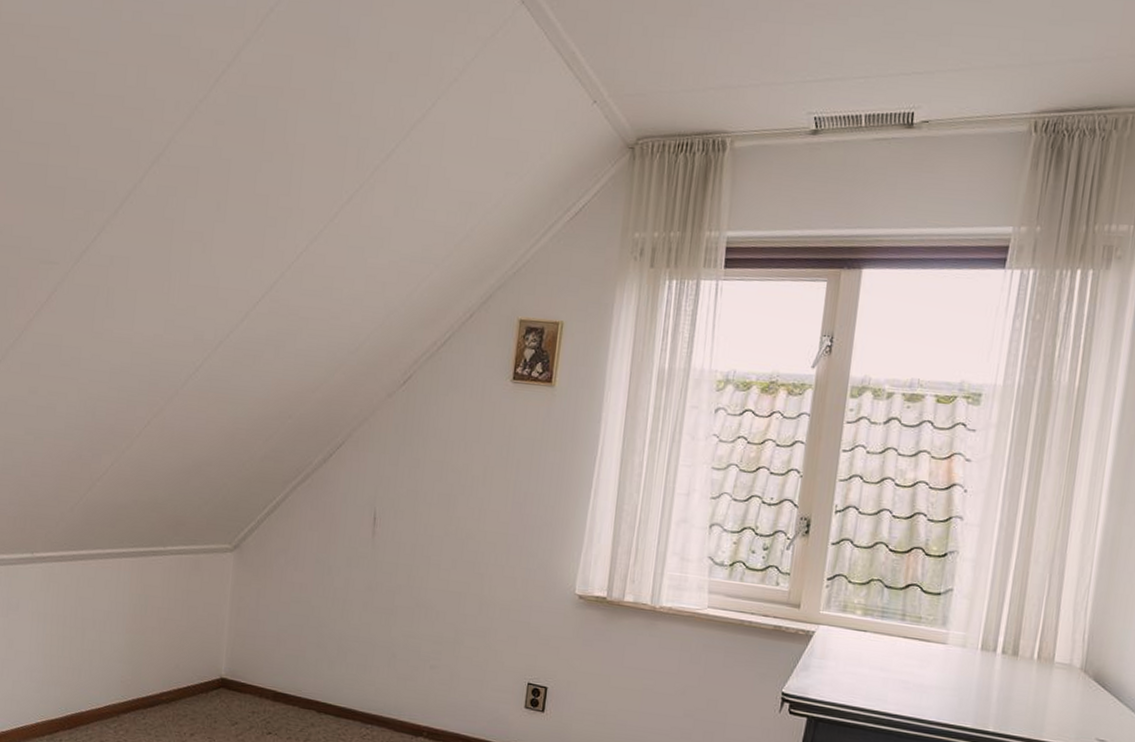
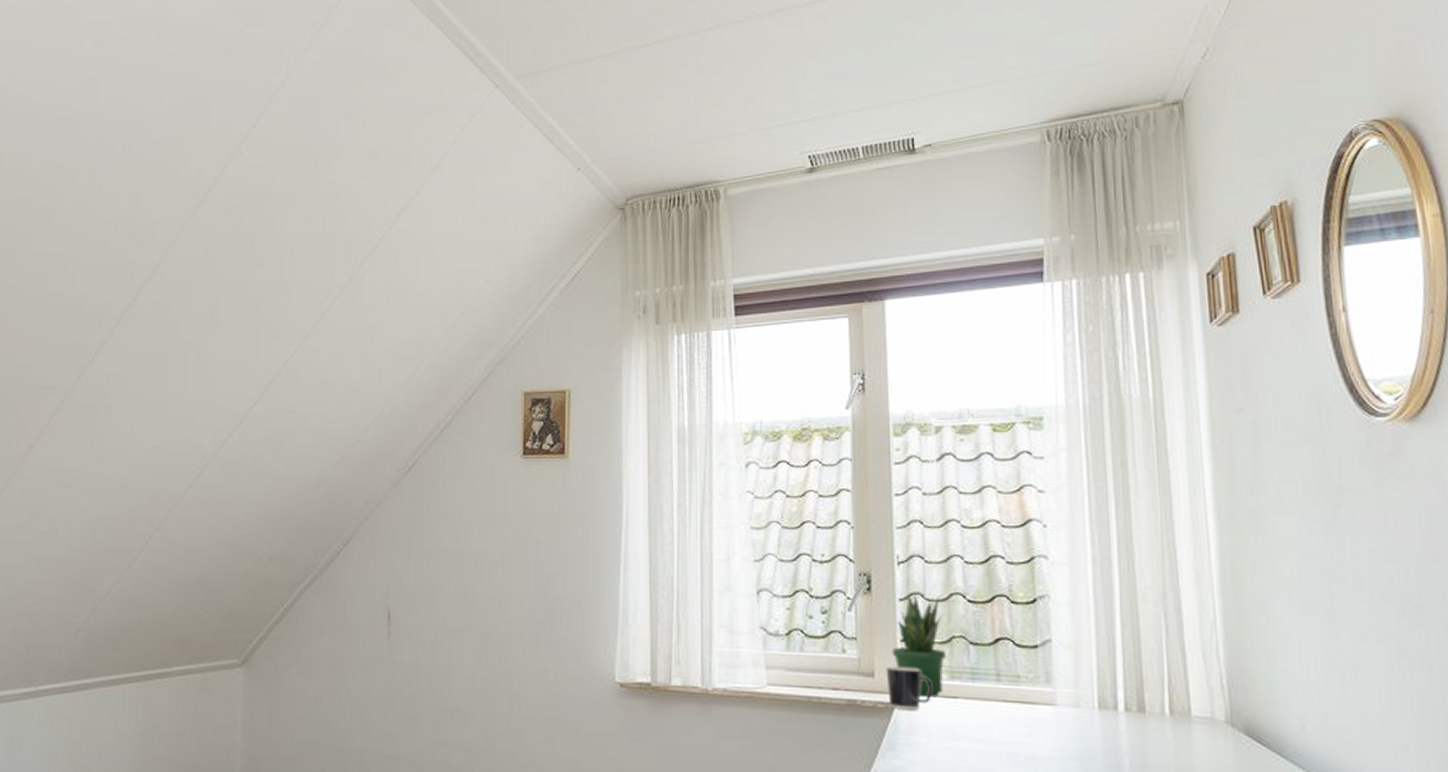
mug: none [808,600,848,639] -> present [885,667,933,710]
planter: none [818,540,866,630] -> present [892,595,947,698]

